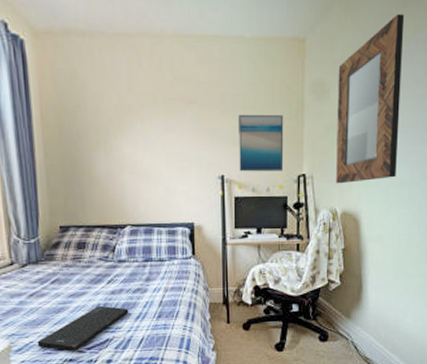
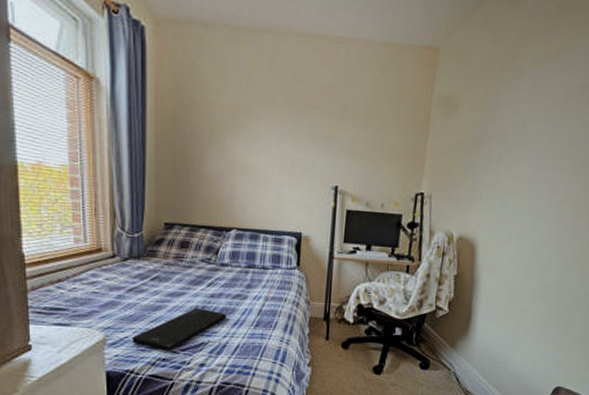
wall art: present [238,114,284,172] -> none [354,123,407,188]
home mirror: present [336,13,405,184] -> none [455,28,550,207]

